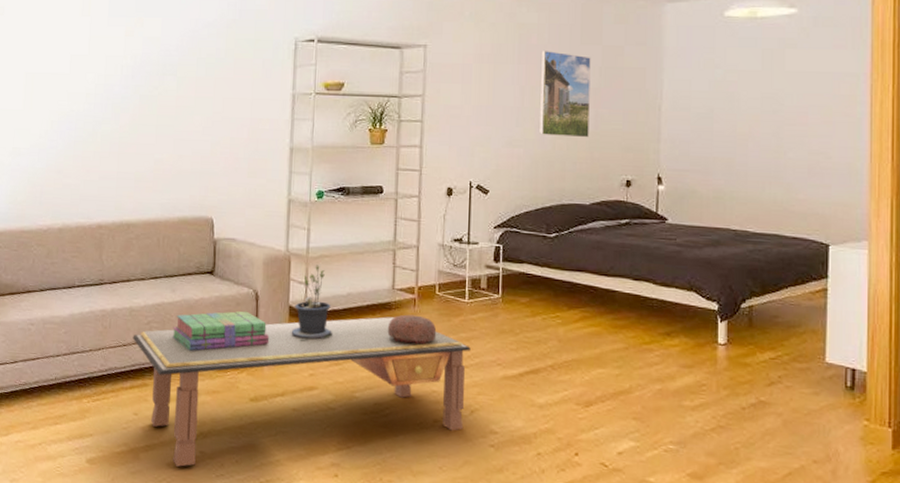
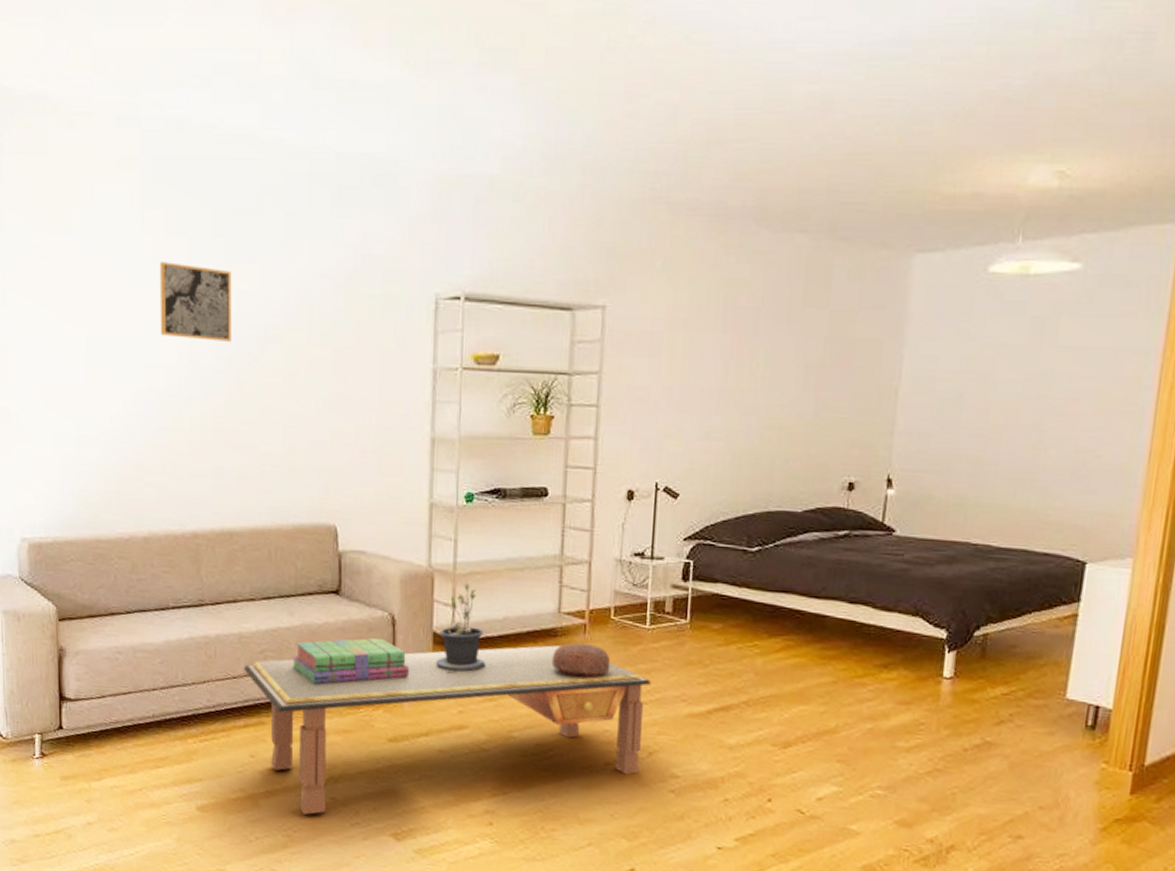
wall art: none [83,17,140,75] -> present [159,262,232,342]
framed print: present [539,51,591,138] -> none [745,315,815,429]

